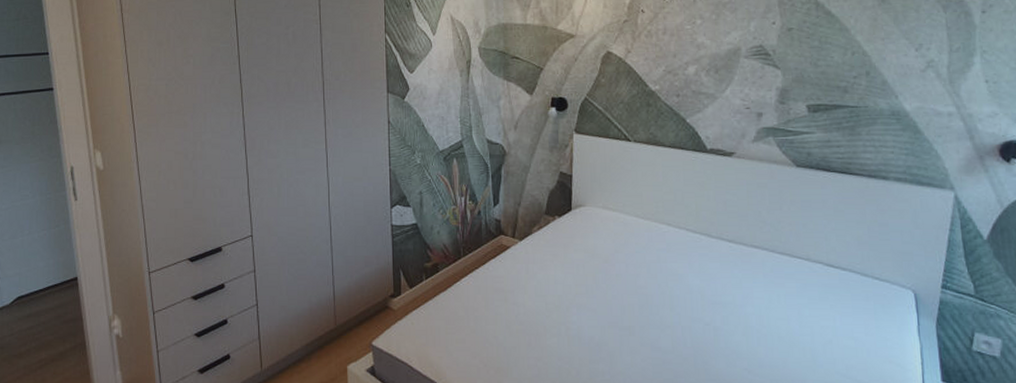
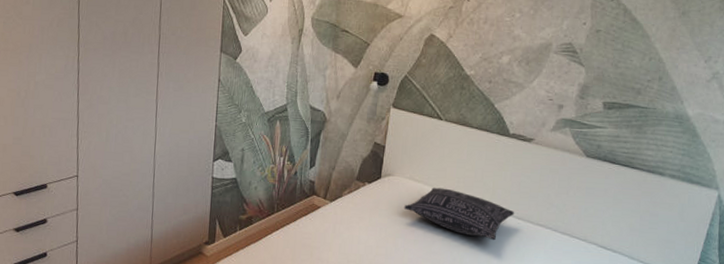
pillow: none [600,215,725,268] -> present [403,187,515,241]

